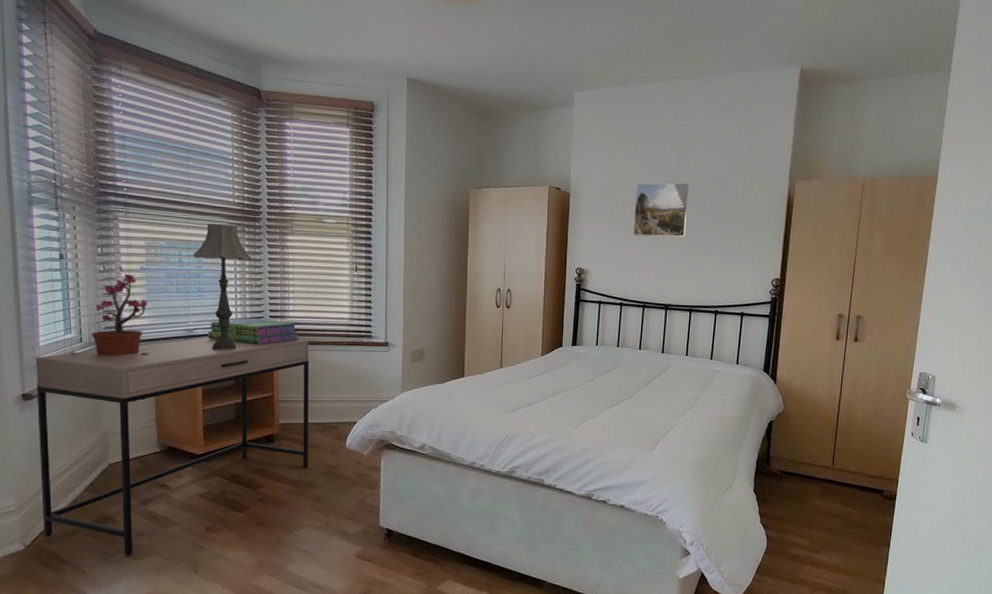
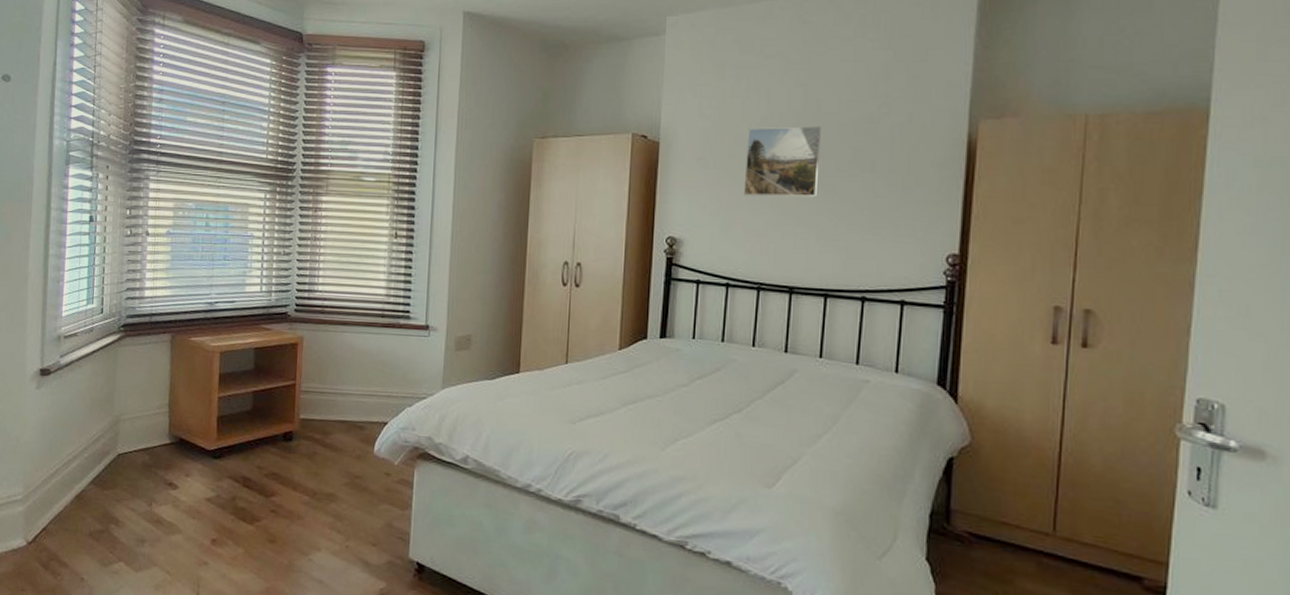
desk: present [35,338,310,557] -> none [46,313,339,566]
potted plant: present [68,274,151,356] -> none [88,239,171,331]
table lamp: present [192,223,251,351] -> none [220,182,281,329]
stack of books: present [207,318,299,345] -> none [229,291,328,324]

